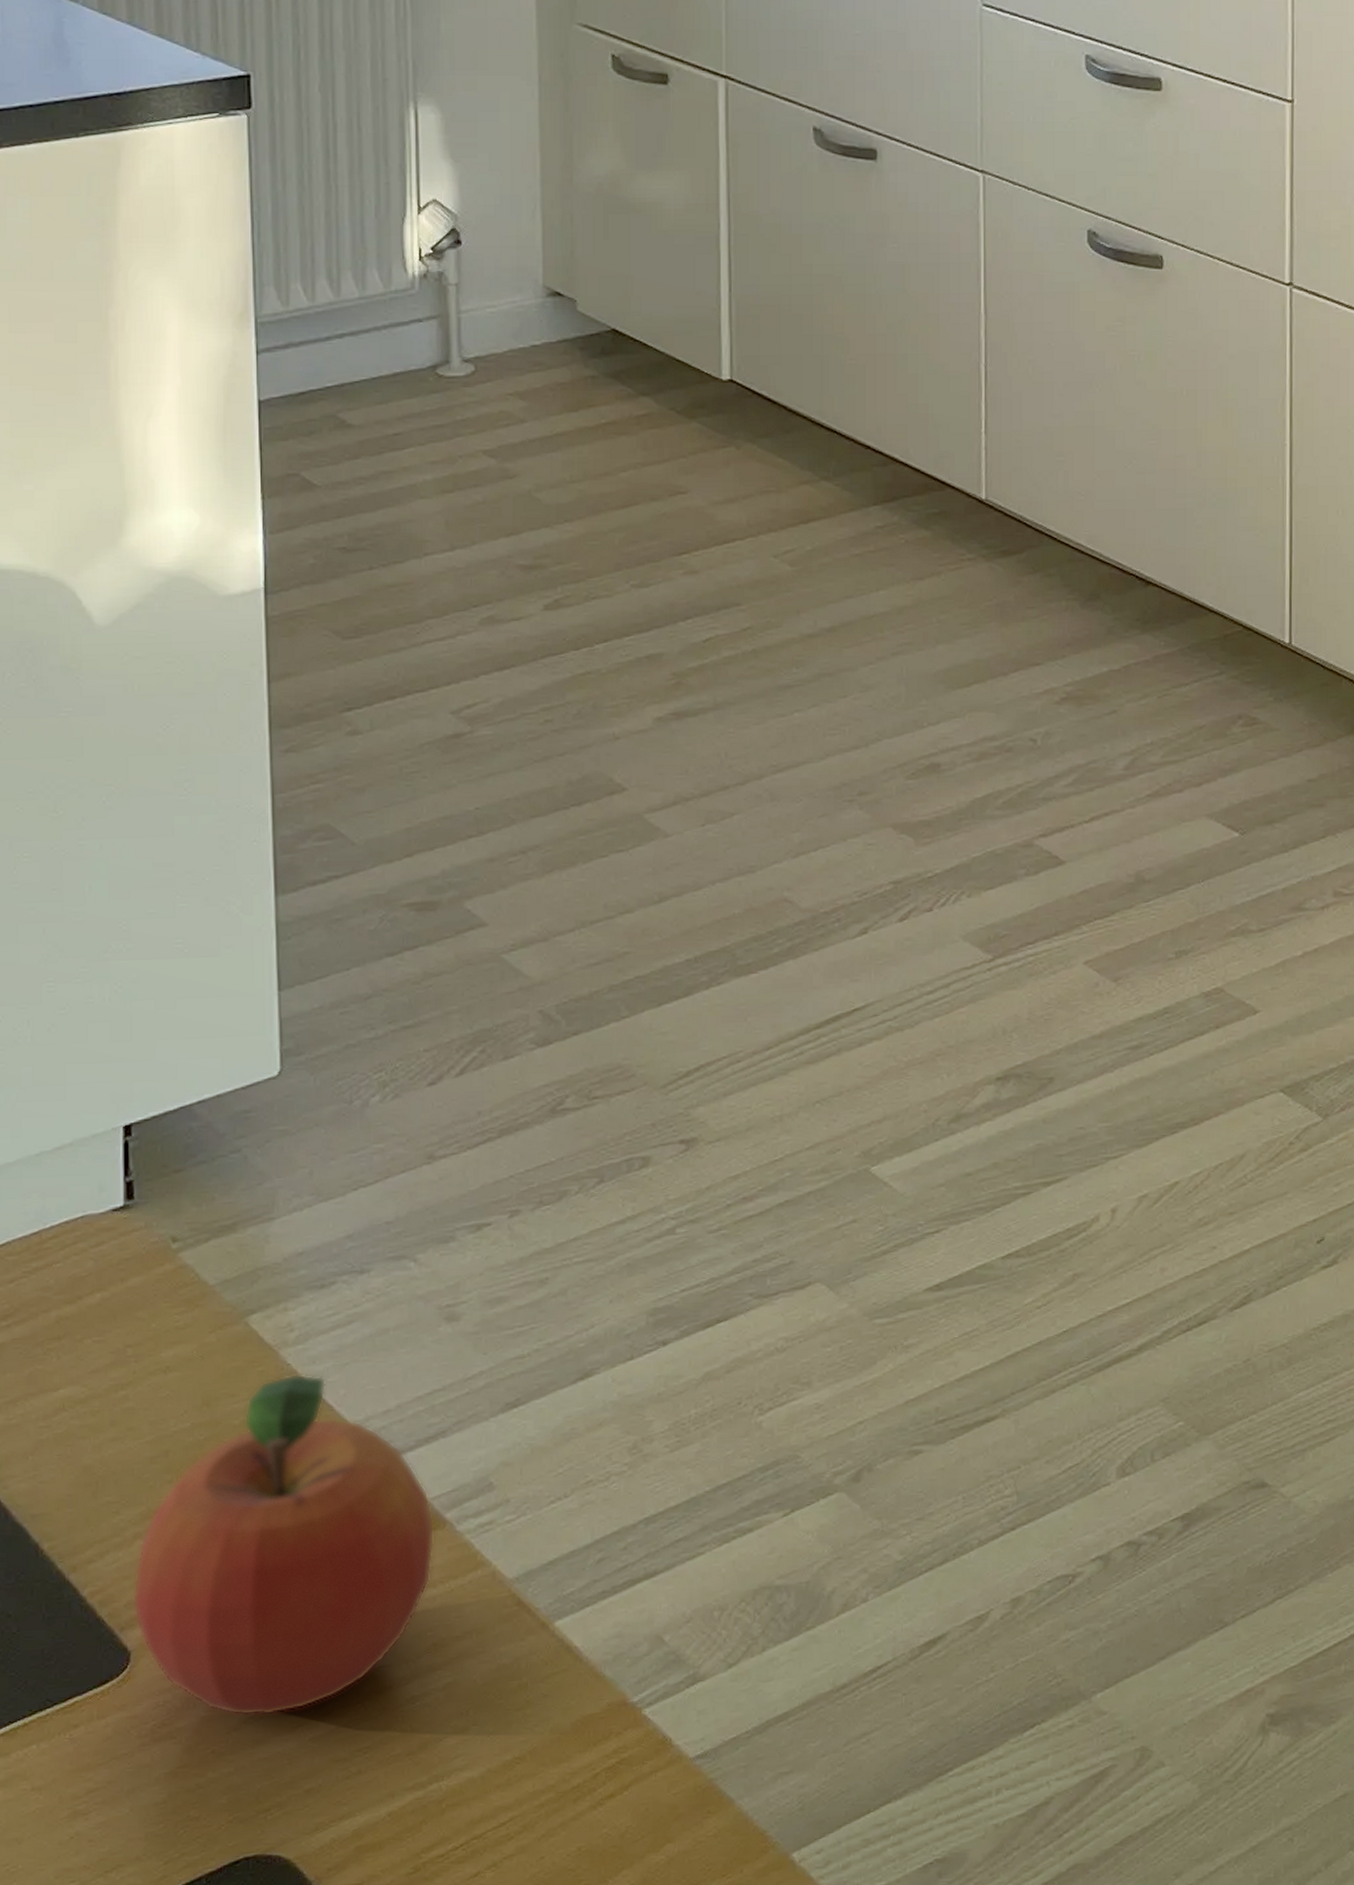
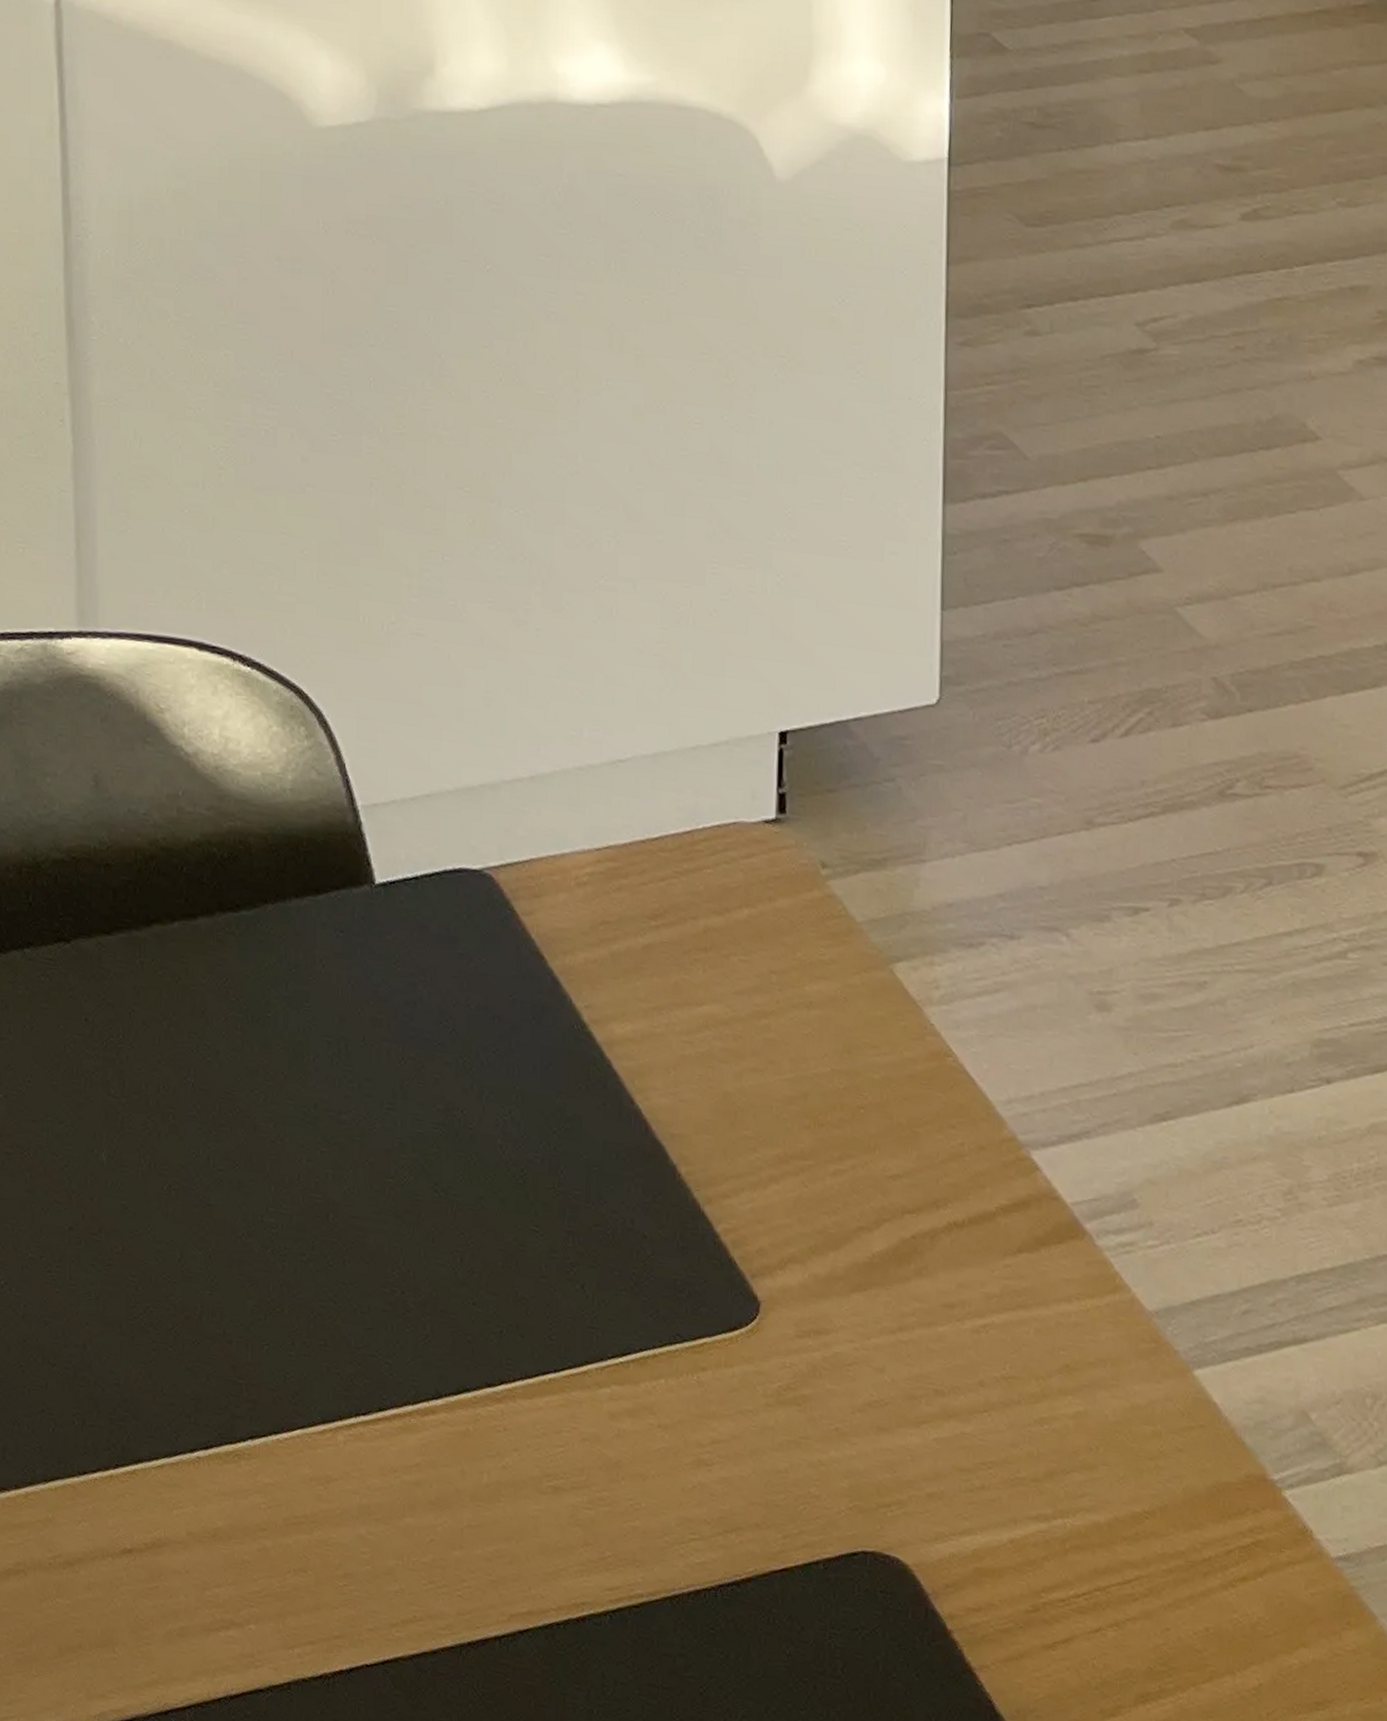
fruit: present [132,1373,435,1716] -> none [764,1035,1074,1405]

